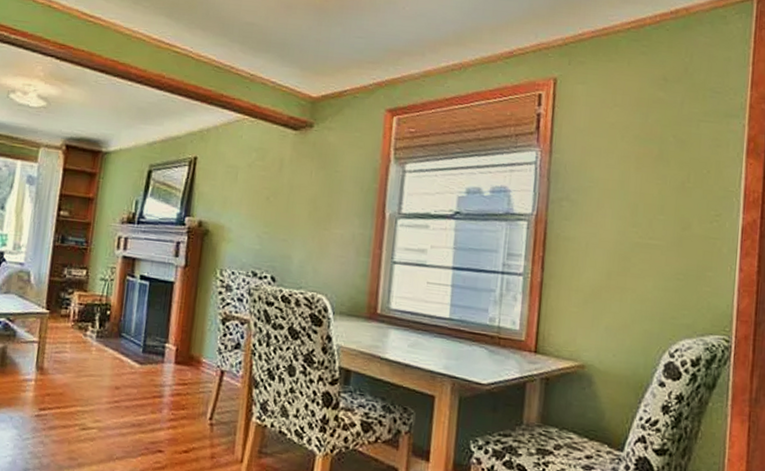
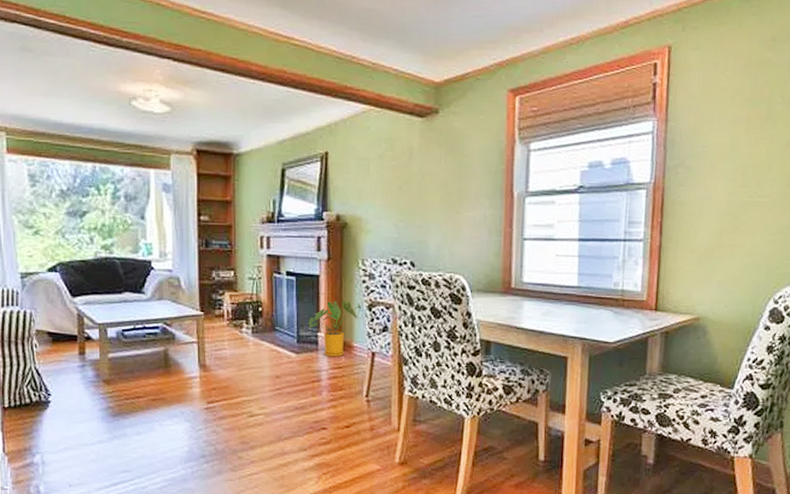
house plant: none [156,310,215,372] -> present [308,300,362,357]

